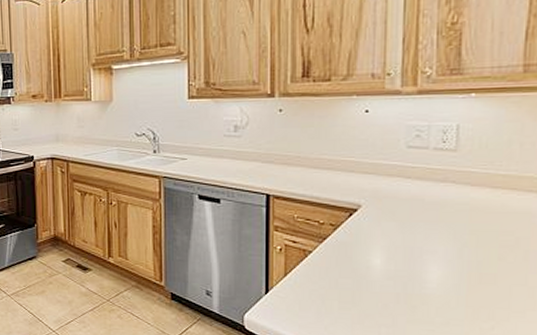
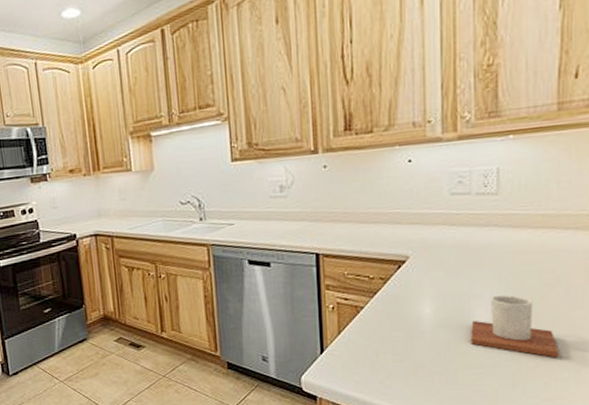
mug: none [421,252,516,322] -> present [471,294,560,358]

